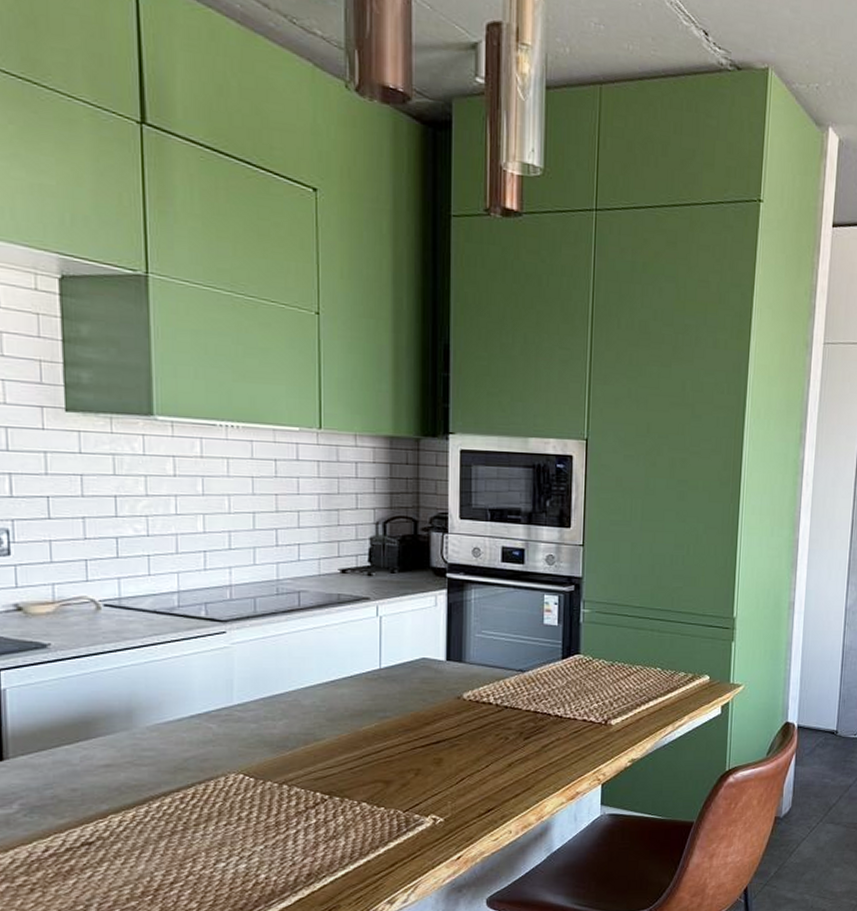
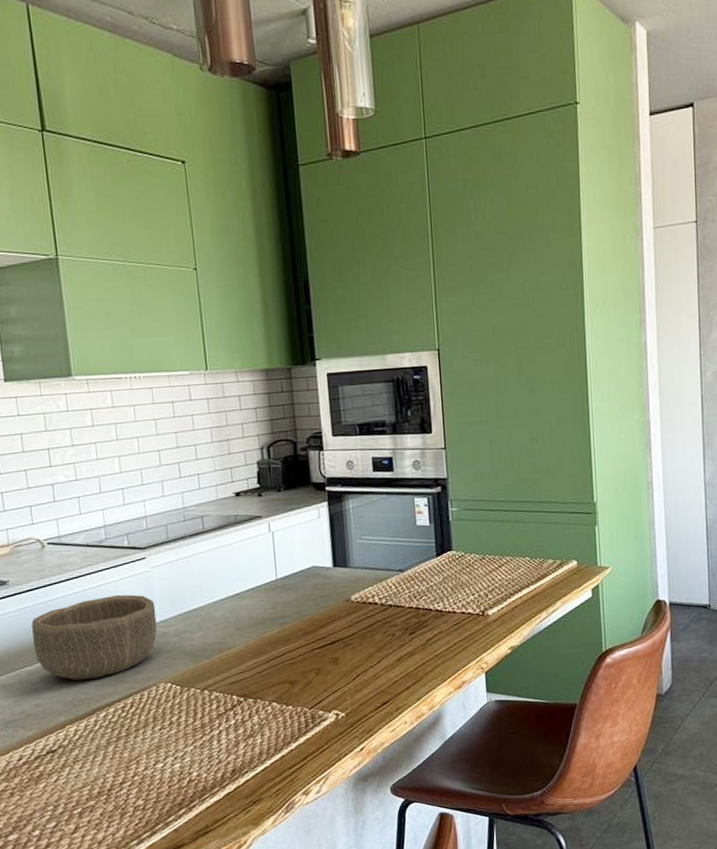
wooden bowl: none [75,670,233,764] -> present [31,594,157,680]

